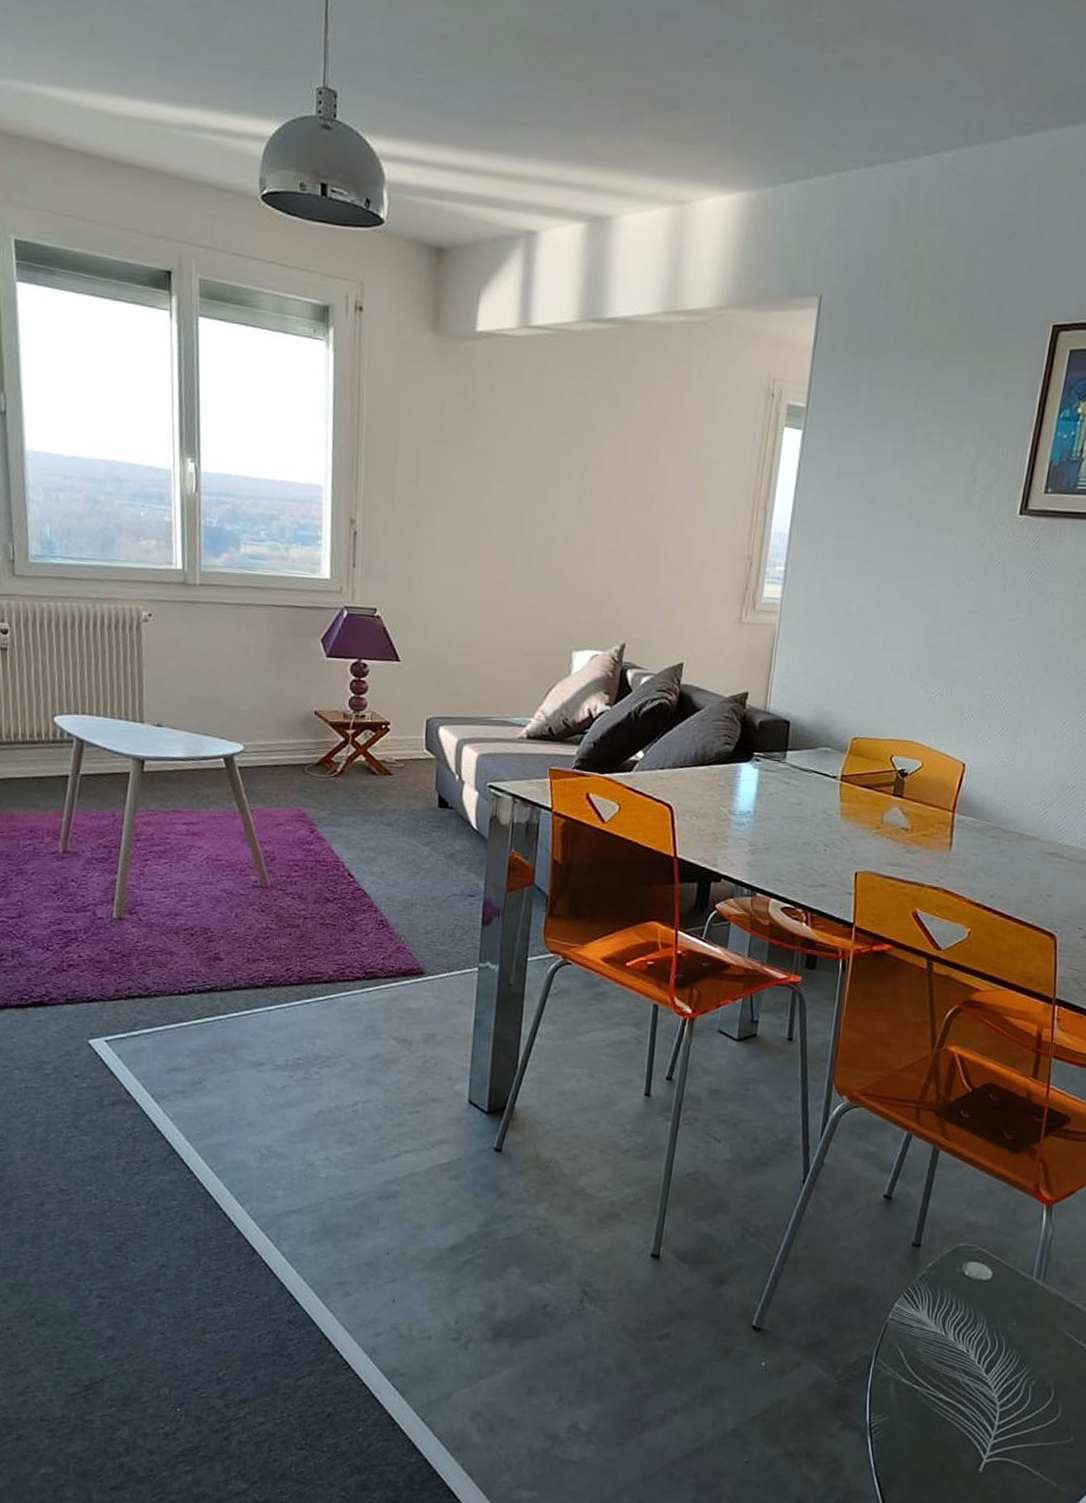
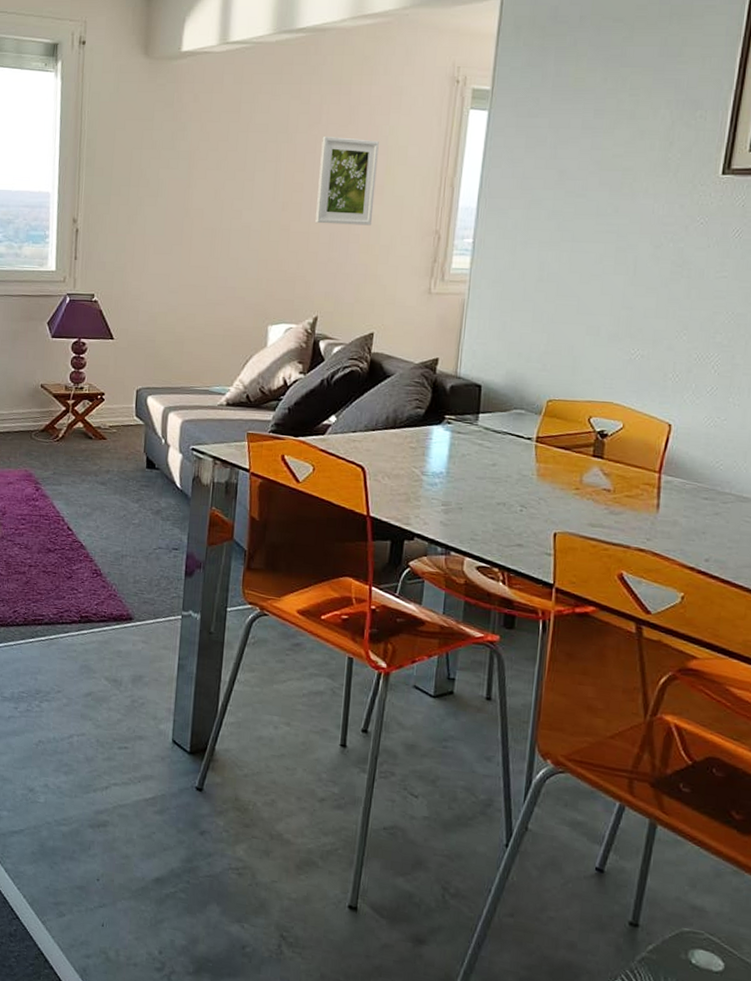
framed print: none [624,444,691,547] -> present [316,137,379,226]

